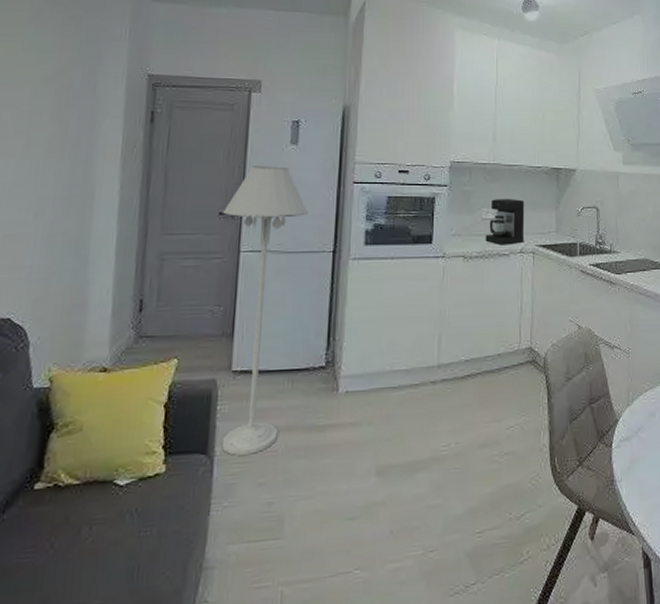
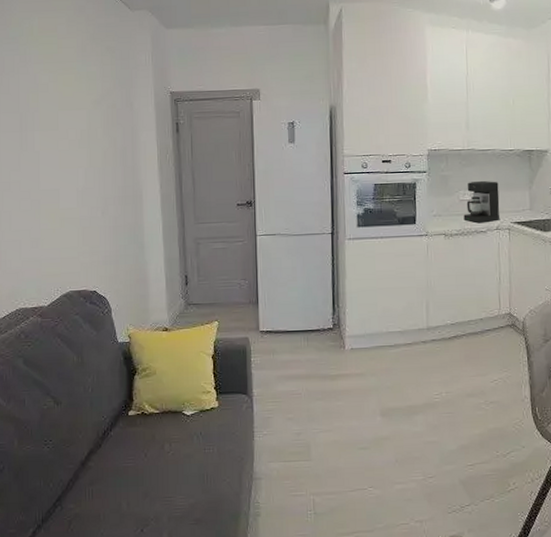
floor lamp: present [221,166,308,456] -> none [240,162,308,396]

